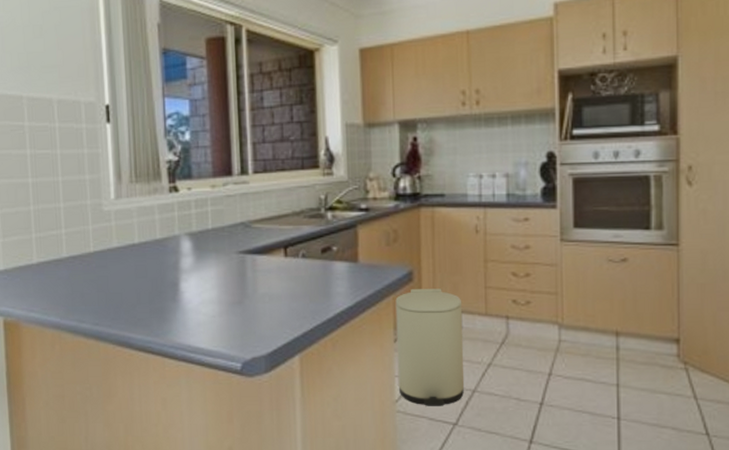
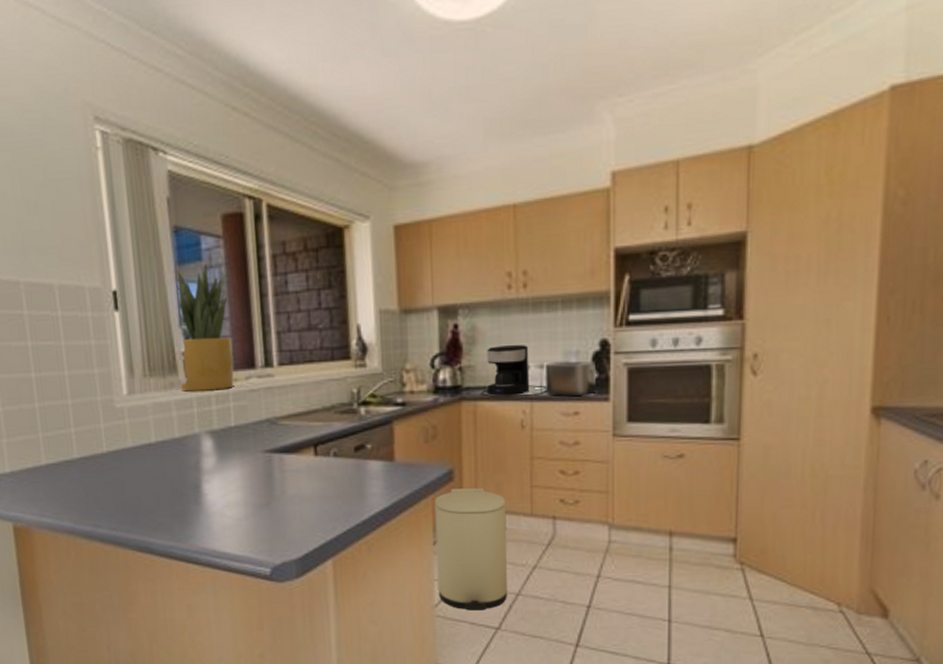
planter: none [163,81,213,196] -> present [176,264,234,392]
coffee maker: none [438,155,499,205] -> present [481,344,547,398]
toaster: none [497,171,544,204] -> present [546,360,597,397]

